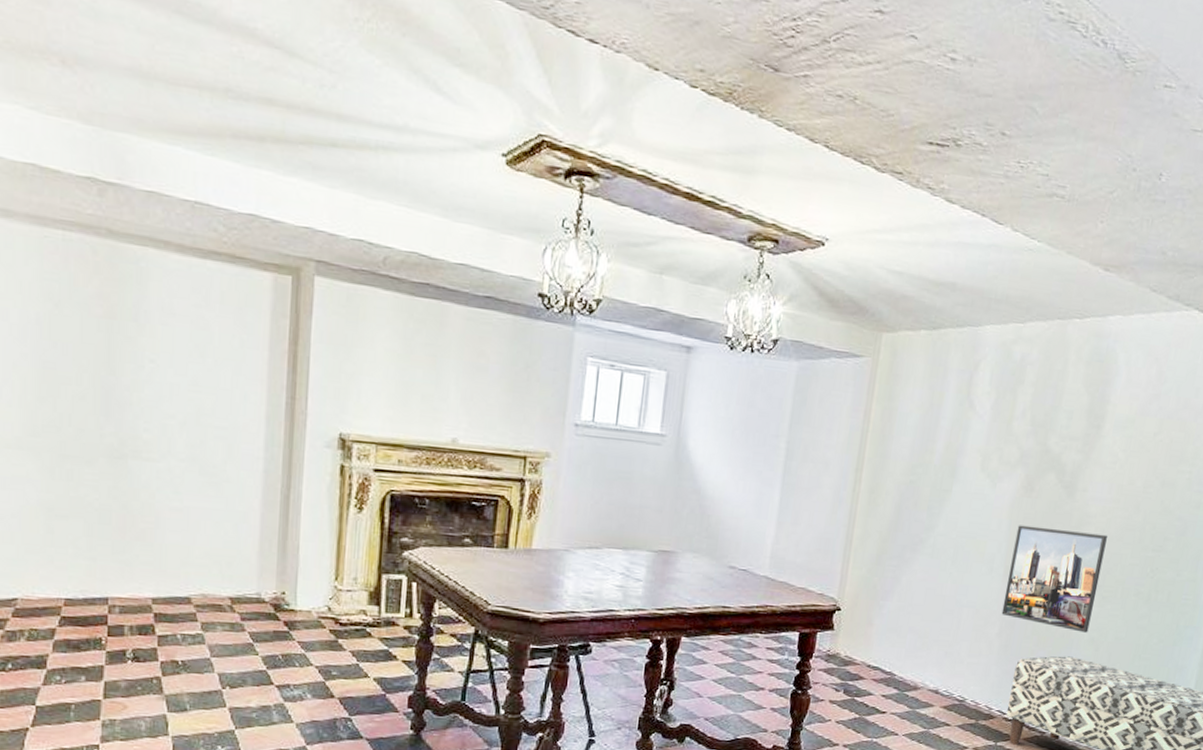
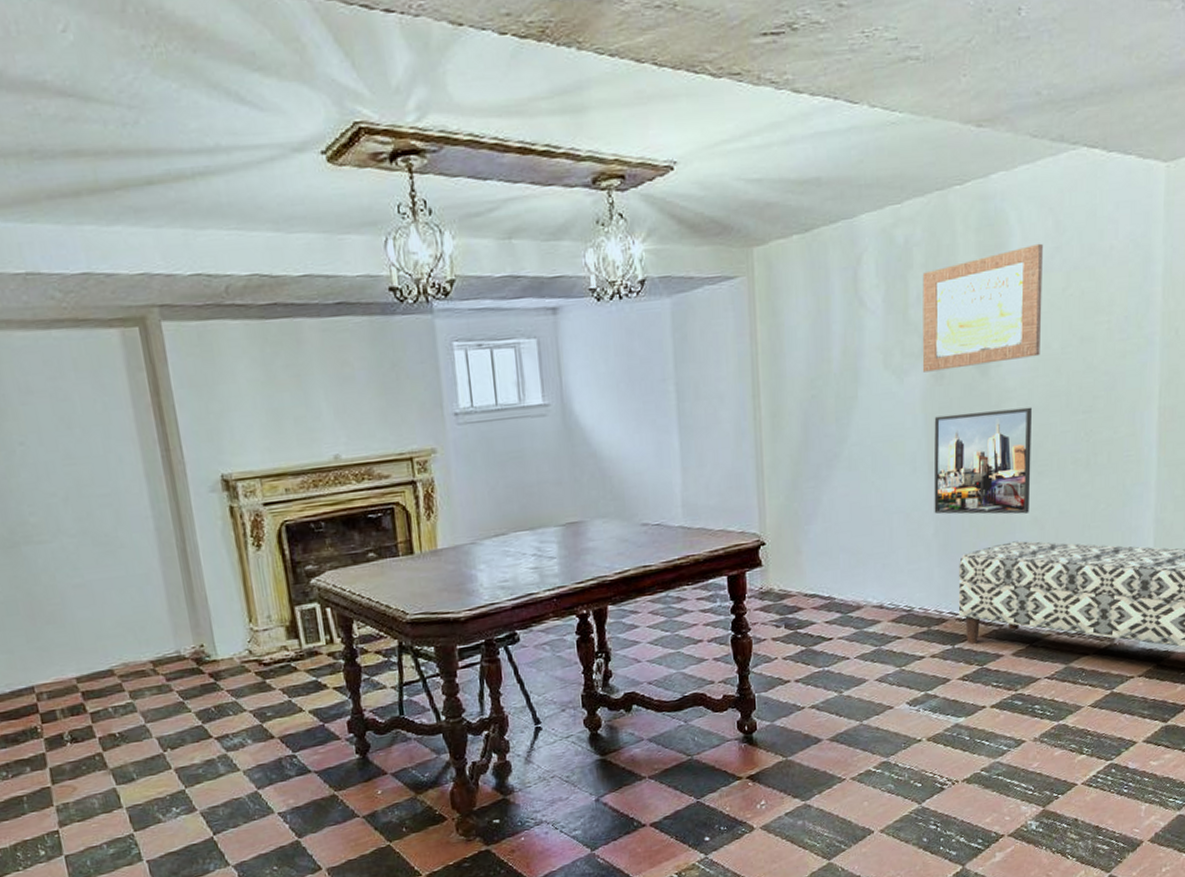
wall art: none [1015,387,1144,490] -> present [922,243,1043,373]

